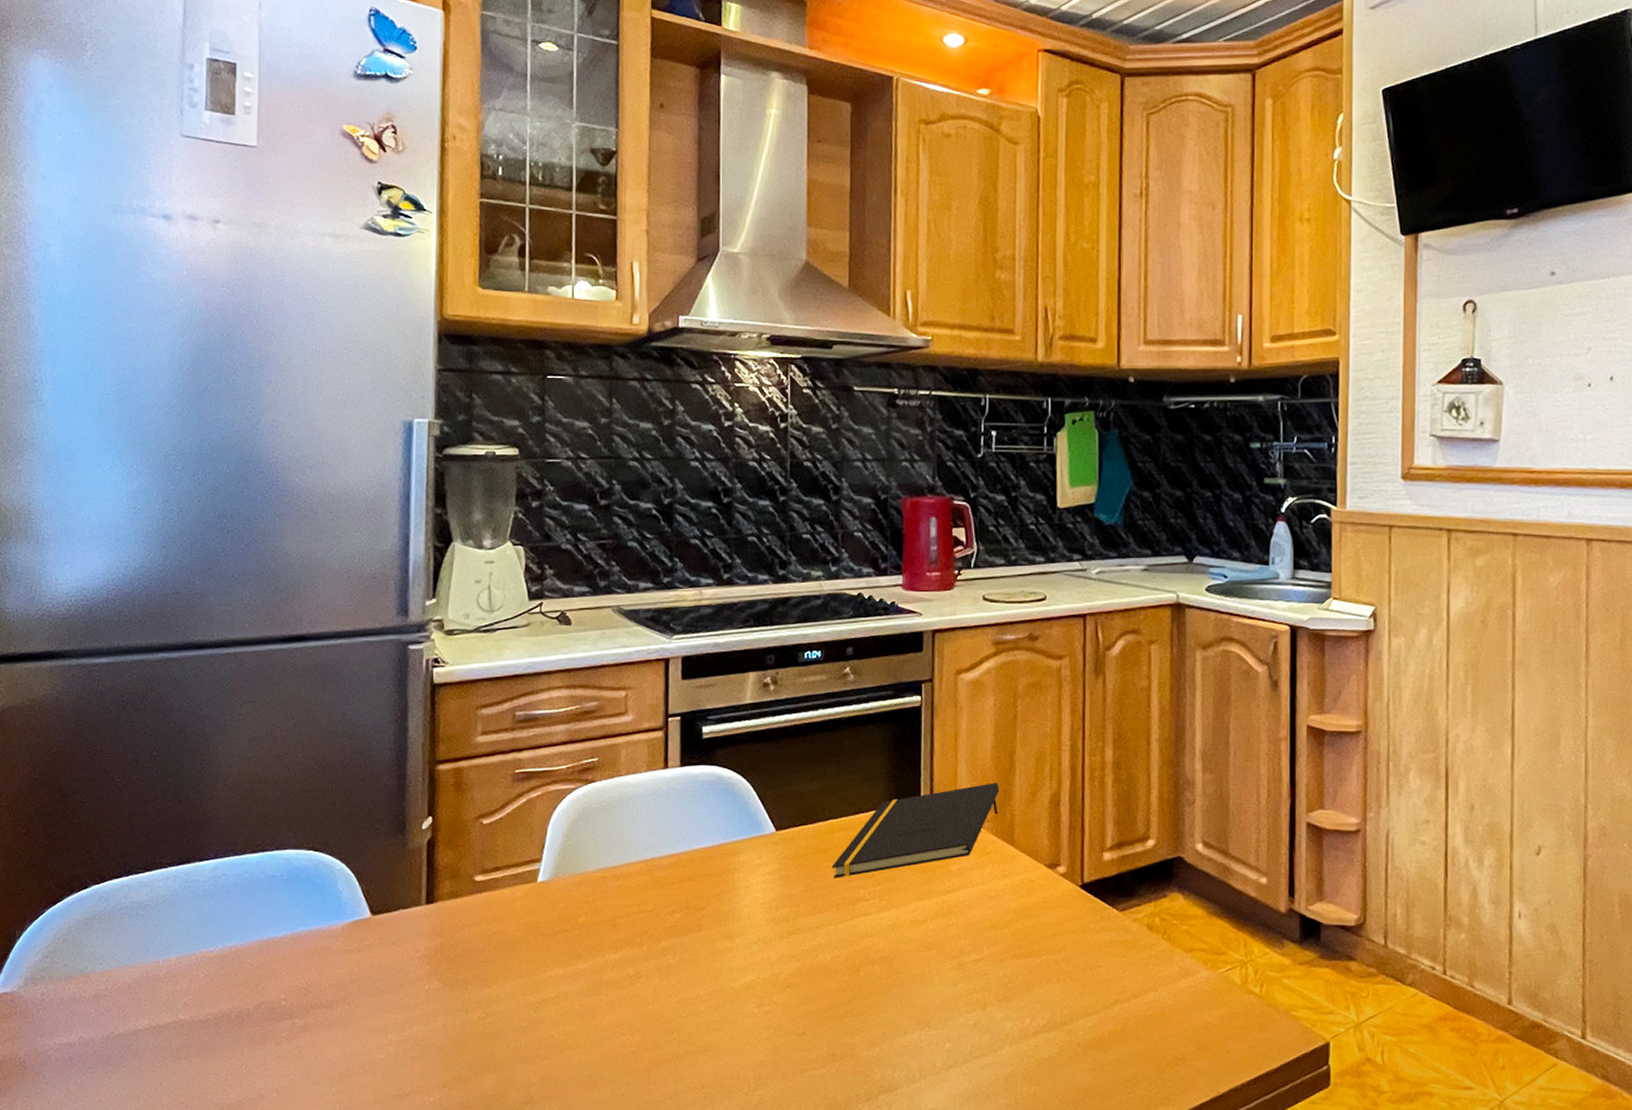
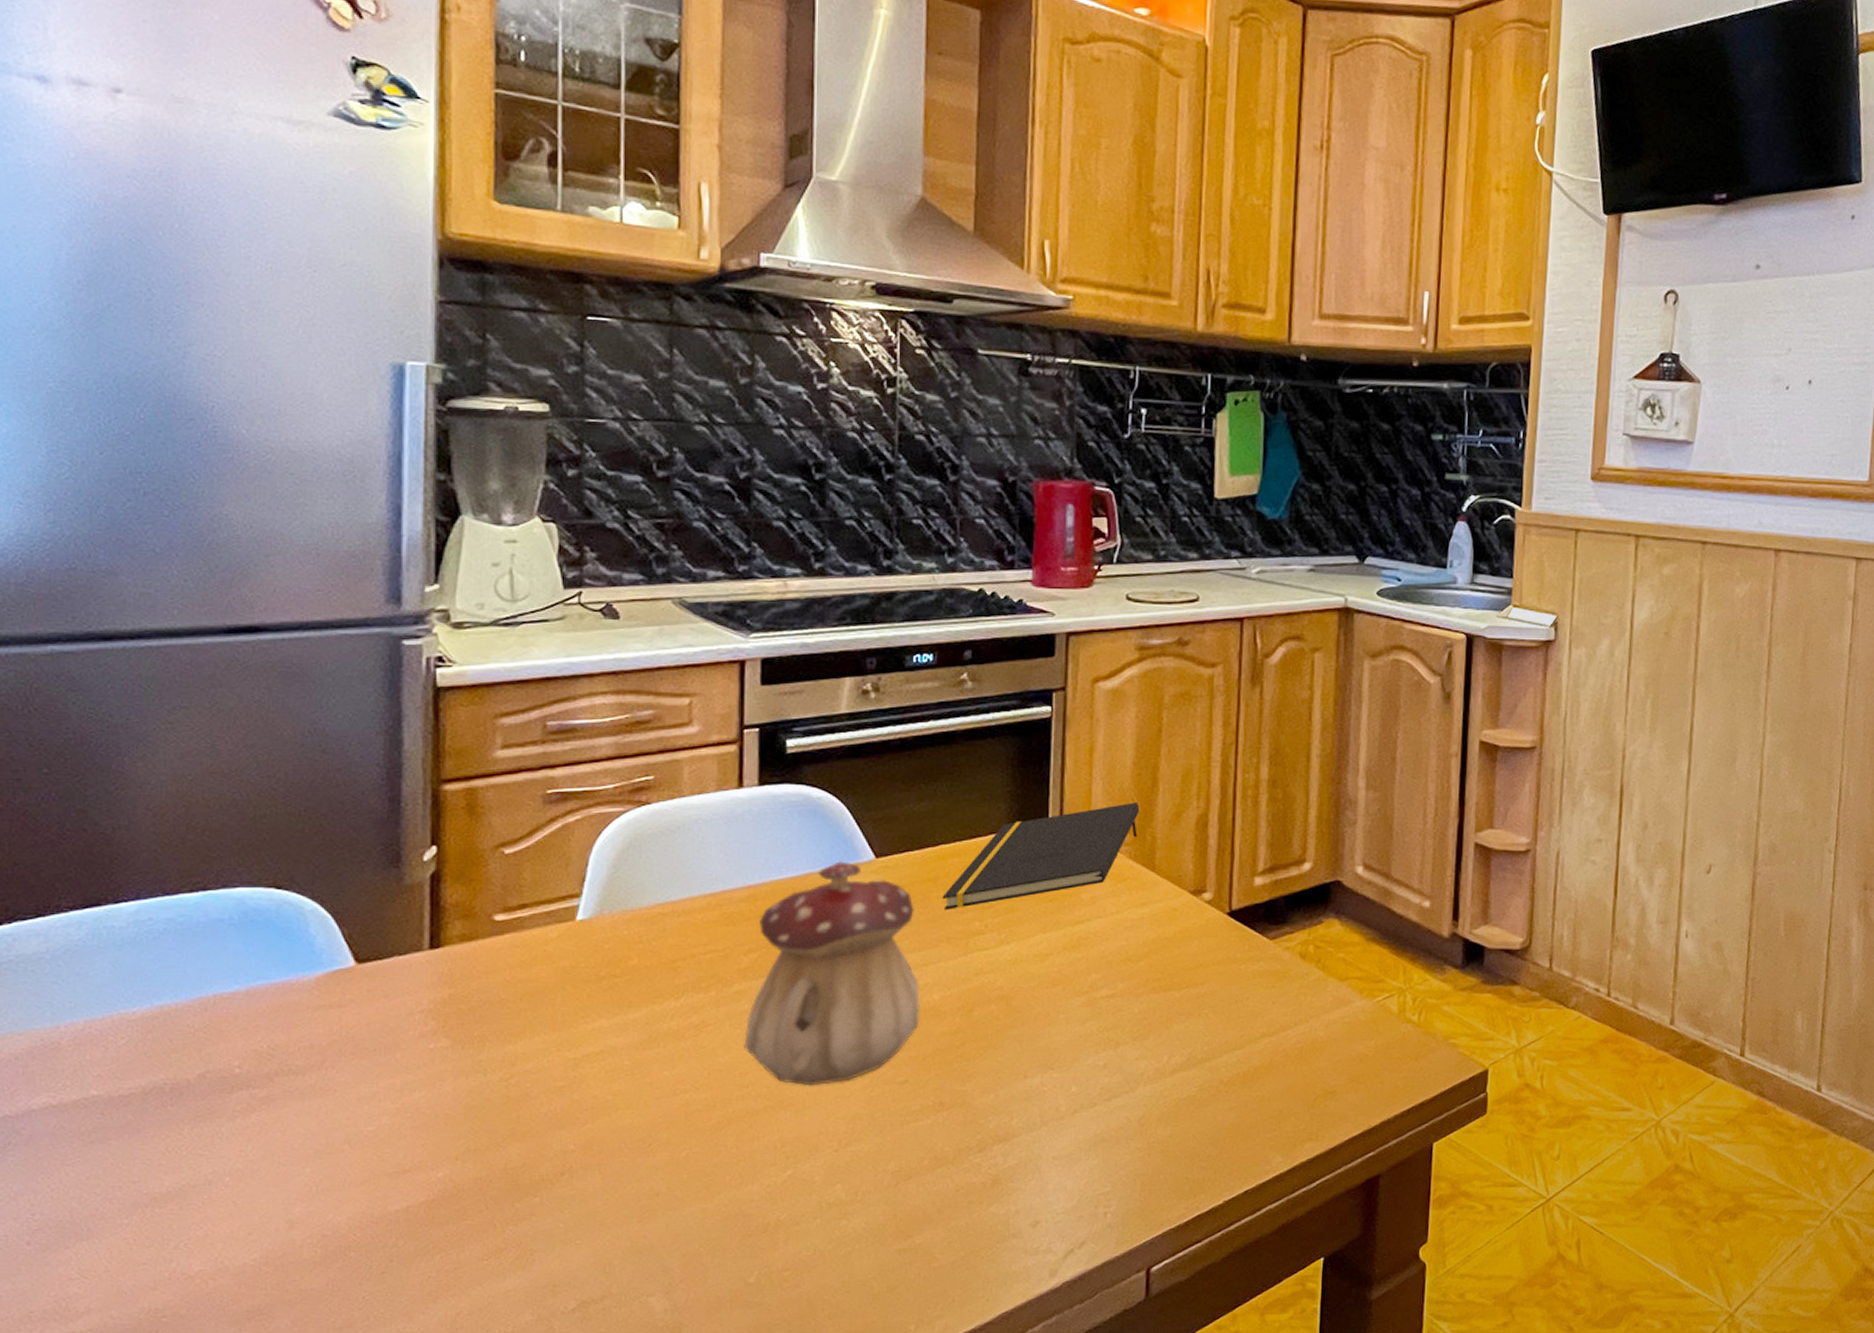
teapot: none [670,833,815,1034] -> present [744,861,920,1086]

